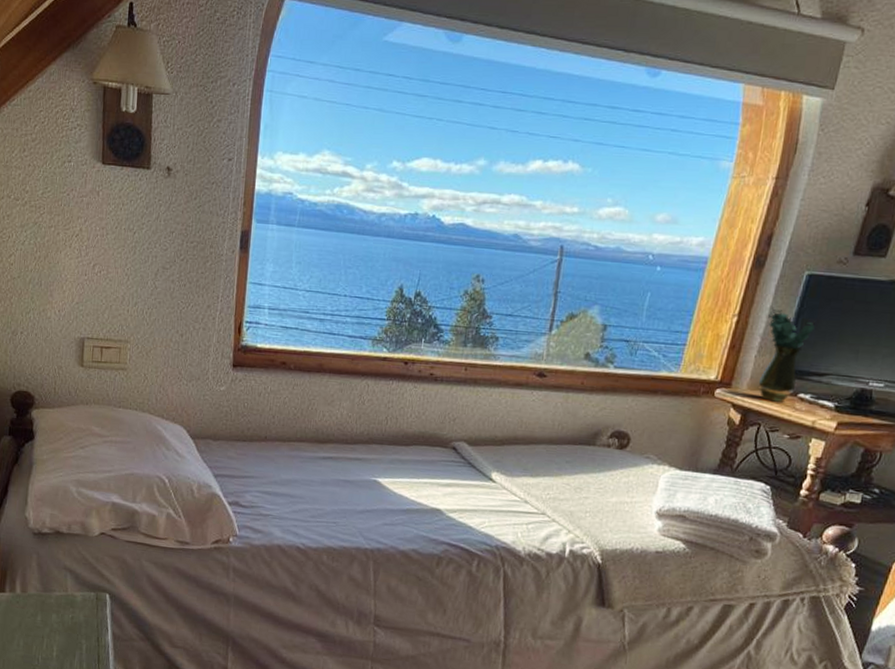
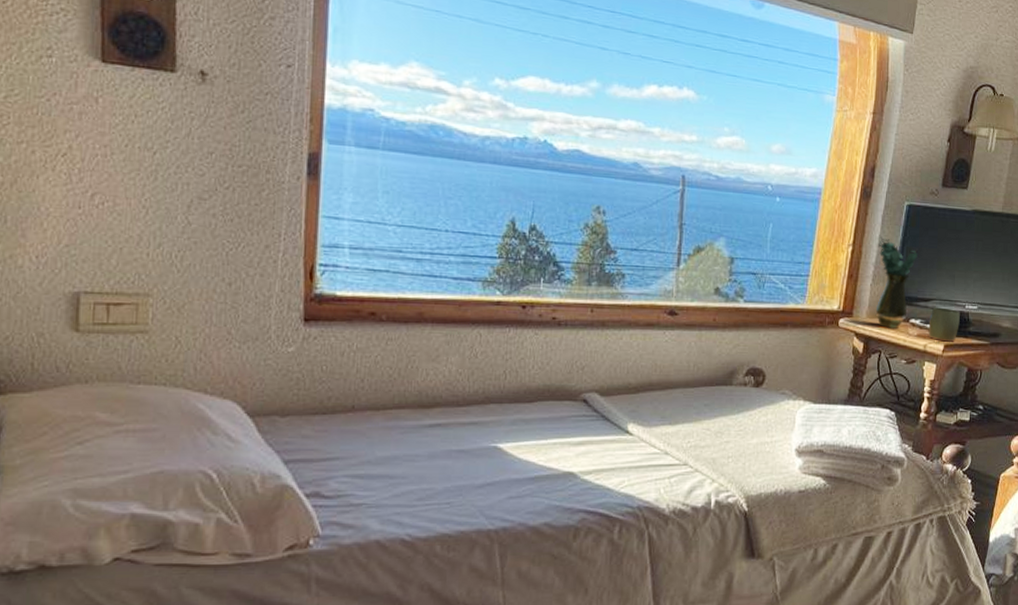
mug: none [818,382,861,420] -> present [928,307,960,342]

